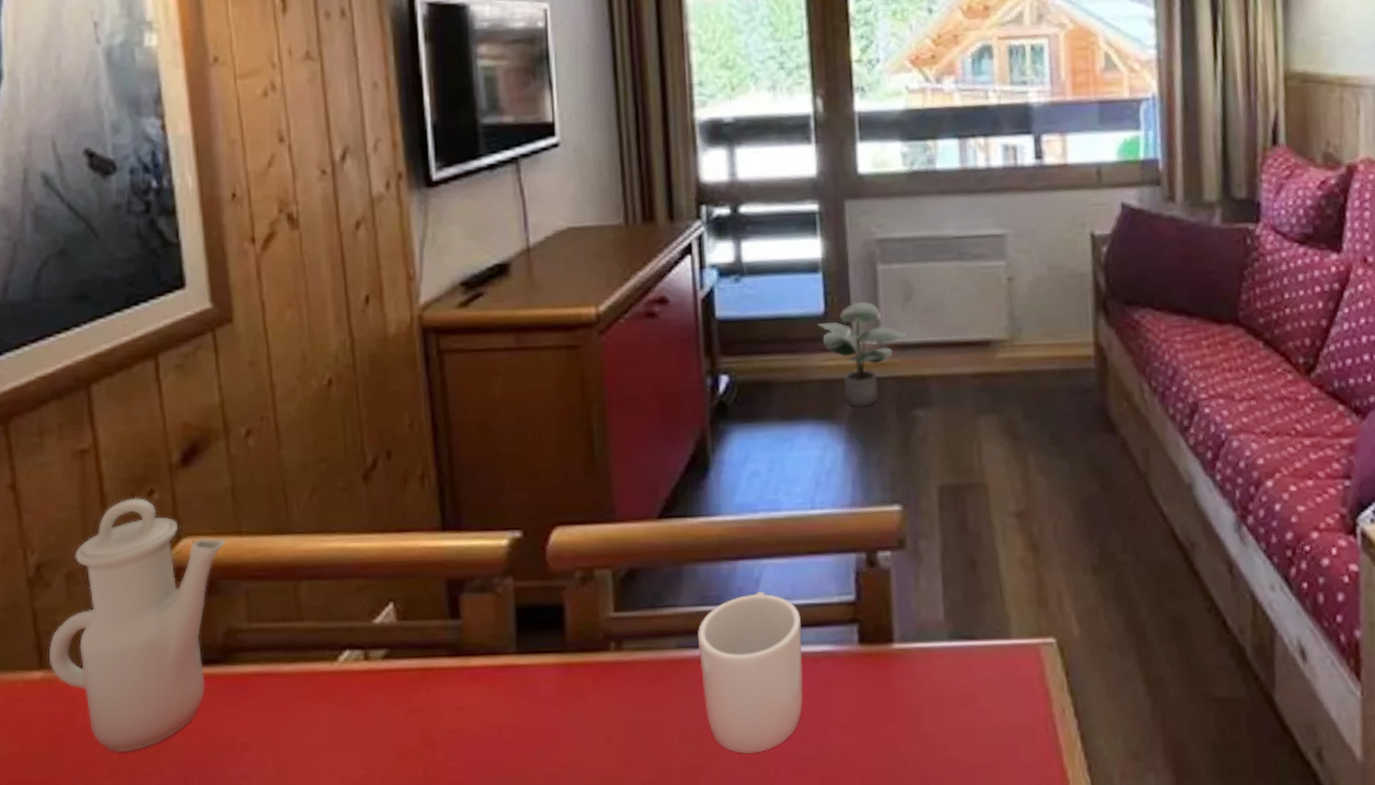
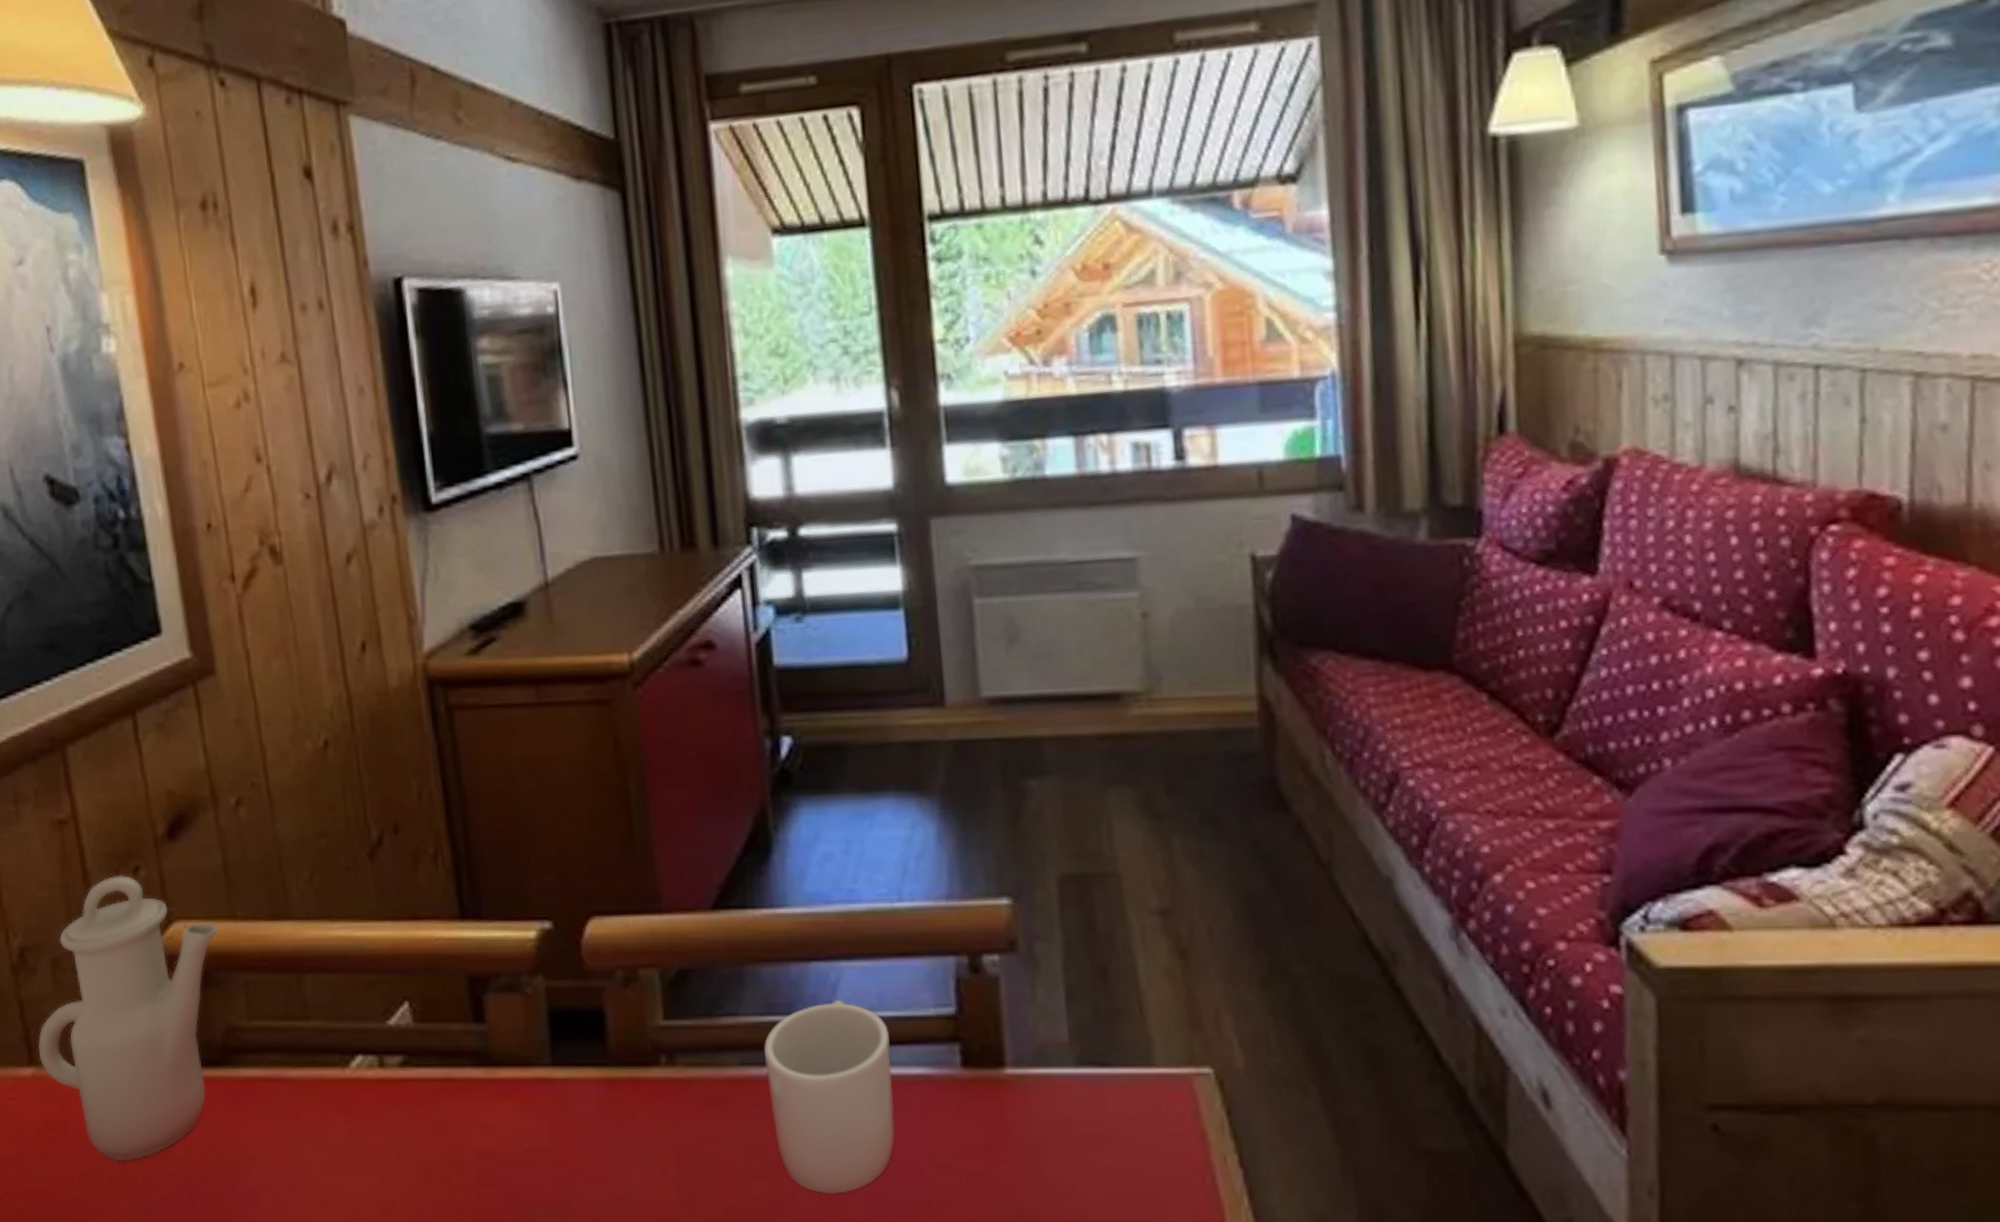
potted plant: present [818,301,906,408] -> none [900,644,1013,777]

